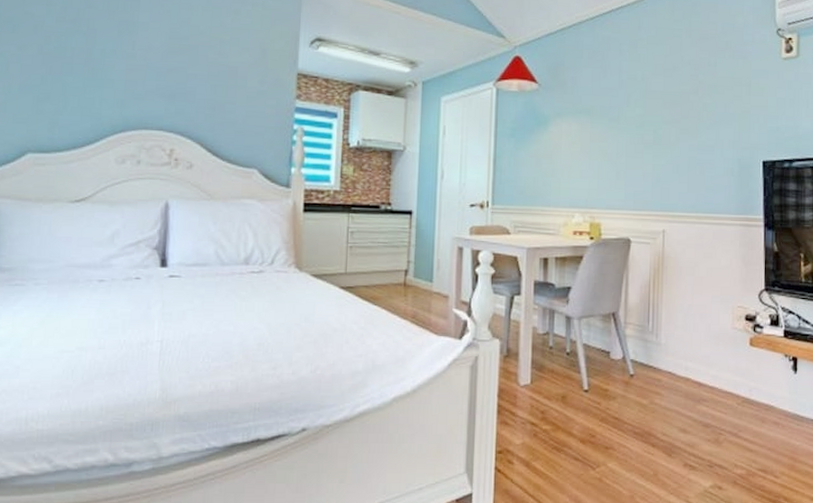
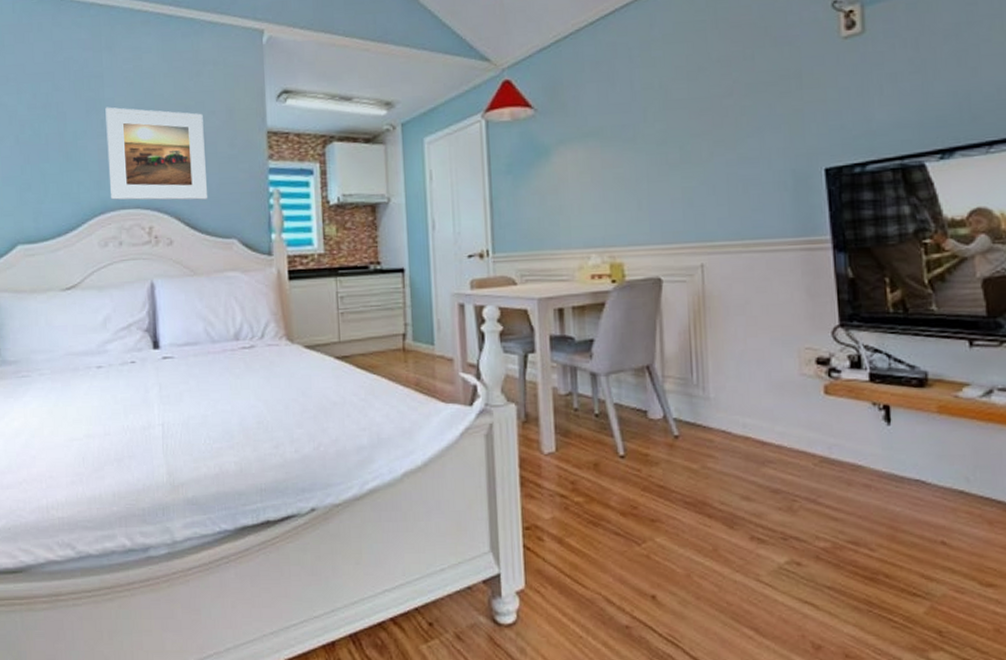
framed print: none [133,30,237,129] -> present [105,107,208,200]

